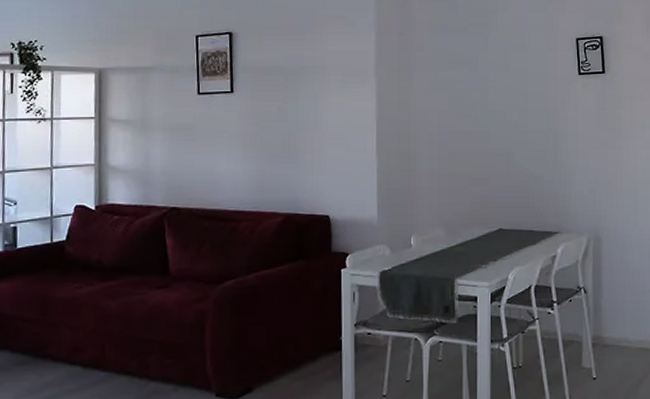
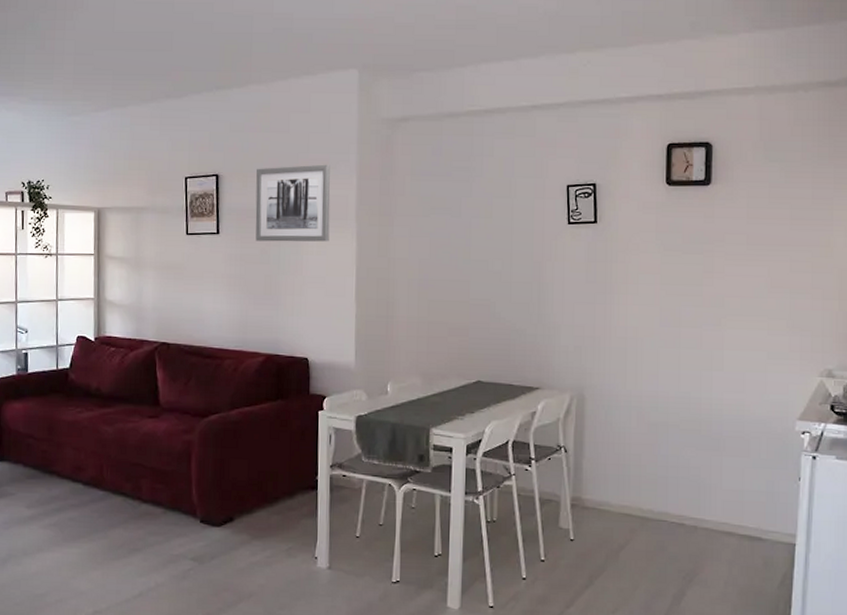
wall art: none [271,21,349,99] -> present [255,164,331,242]

